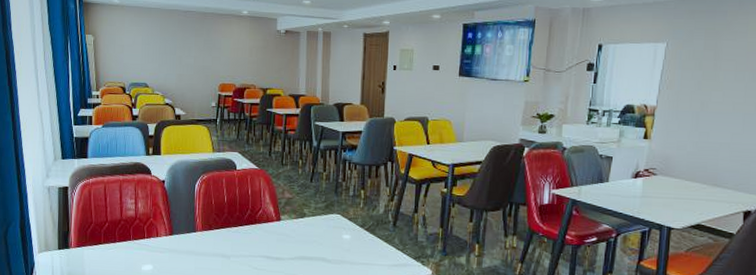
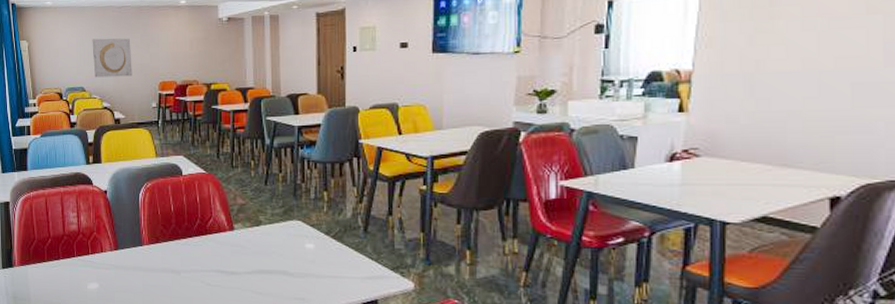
wall art: none [157,39,195,77] -> present [92,38,132,78]

